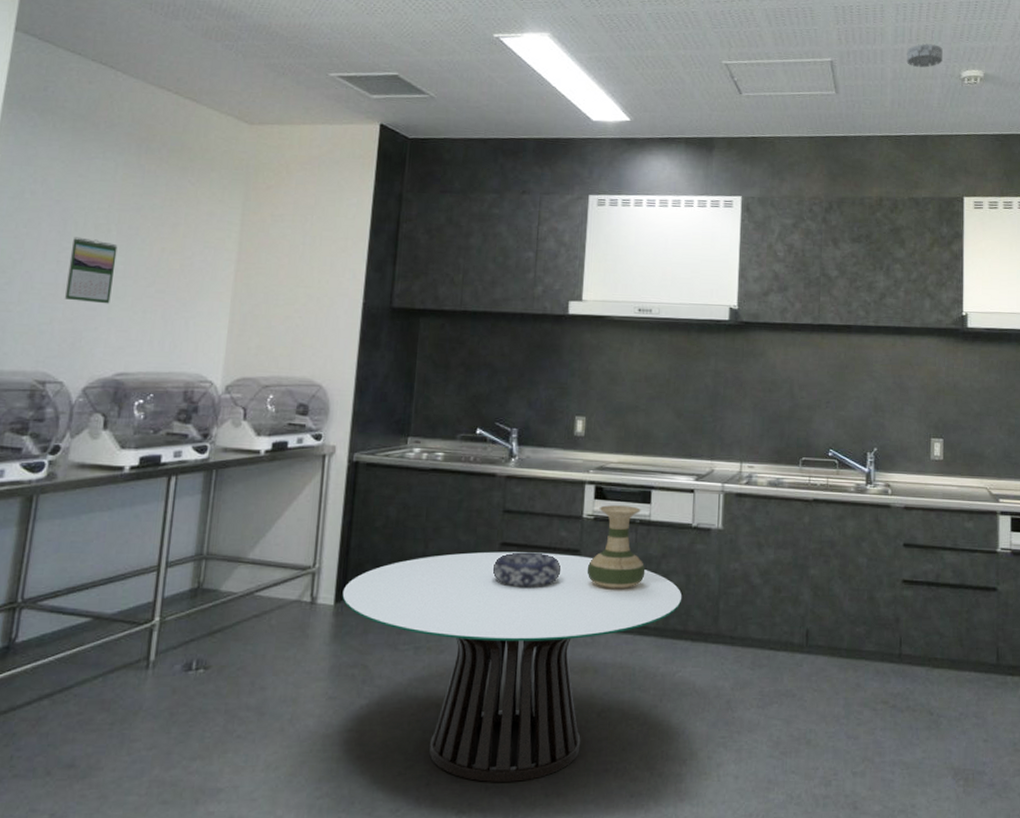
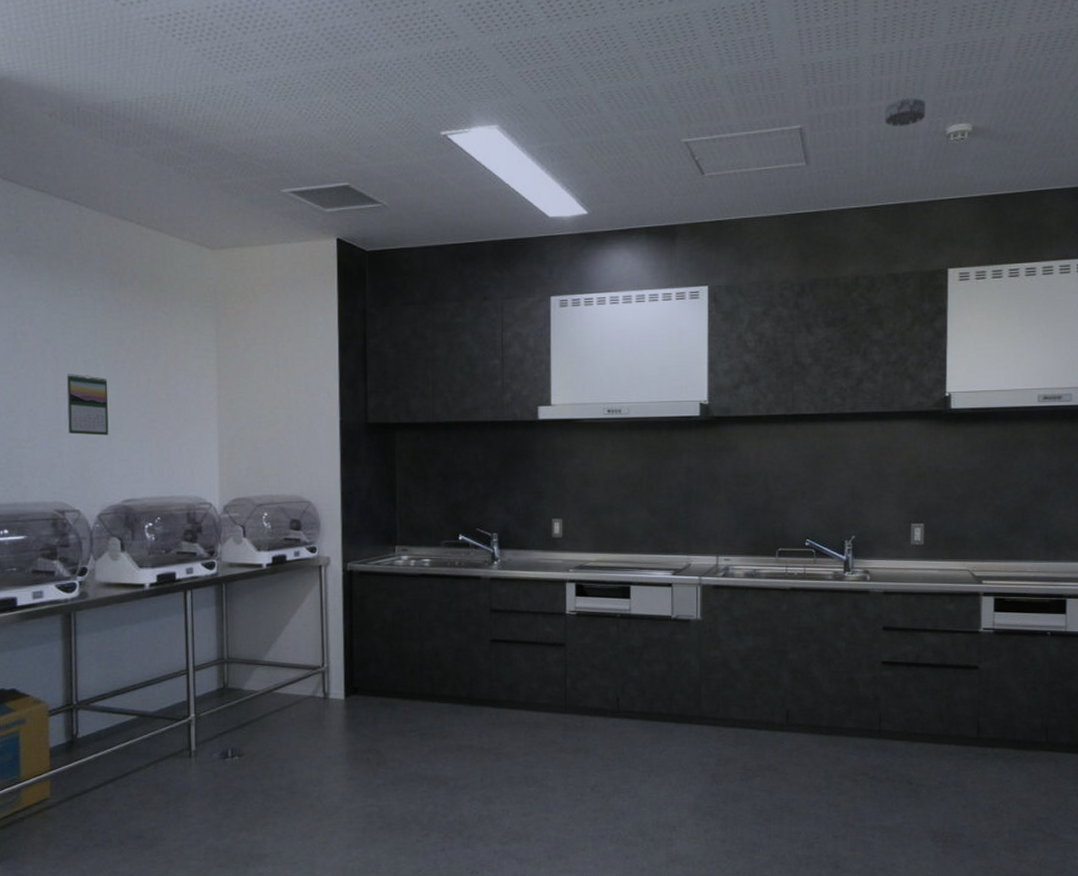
dining table: present [342,551,682,782] -> none [351,647,665,847]
decorative bowl: present [492,552,562,587] -> none [484,647,549,679]
vase: present [587,505,646,589] -> none [573,601,629,678]

